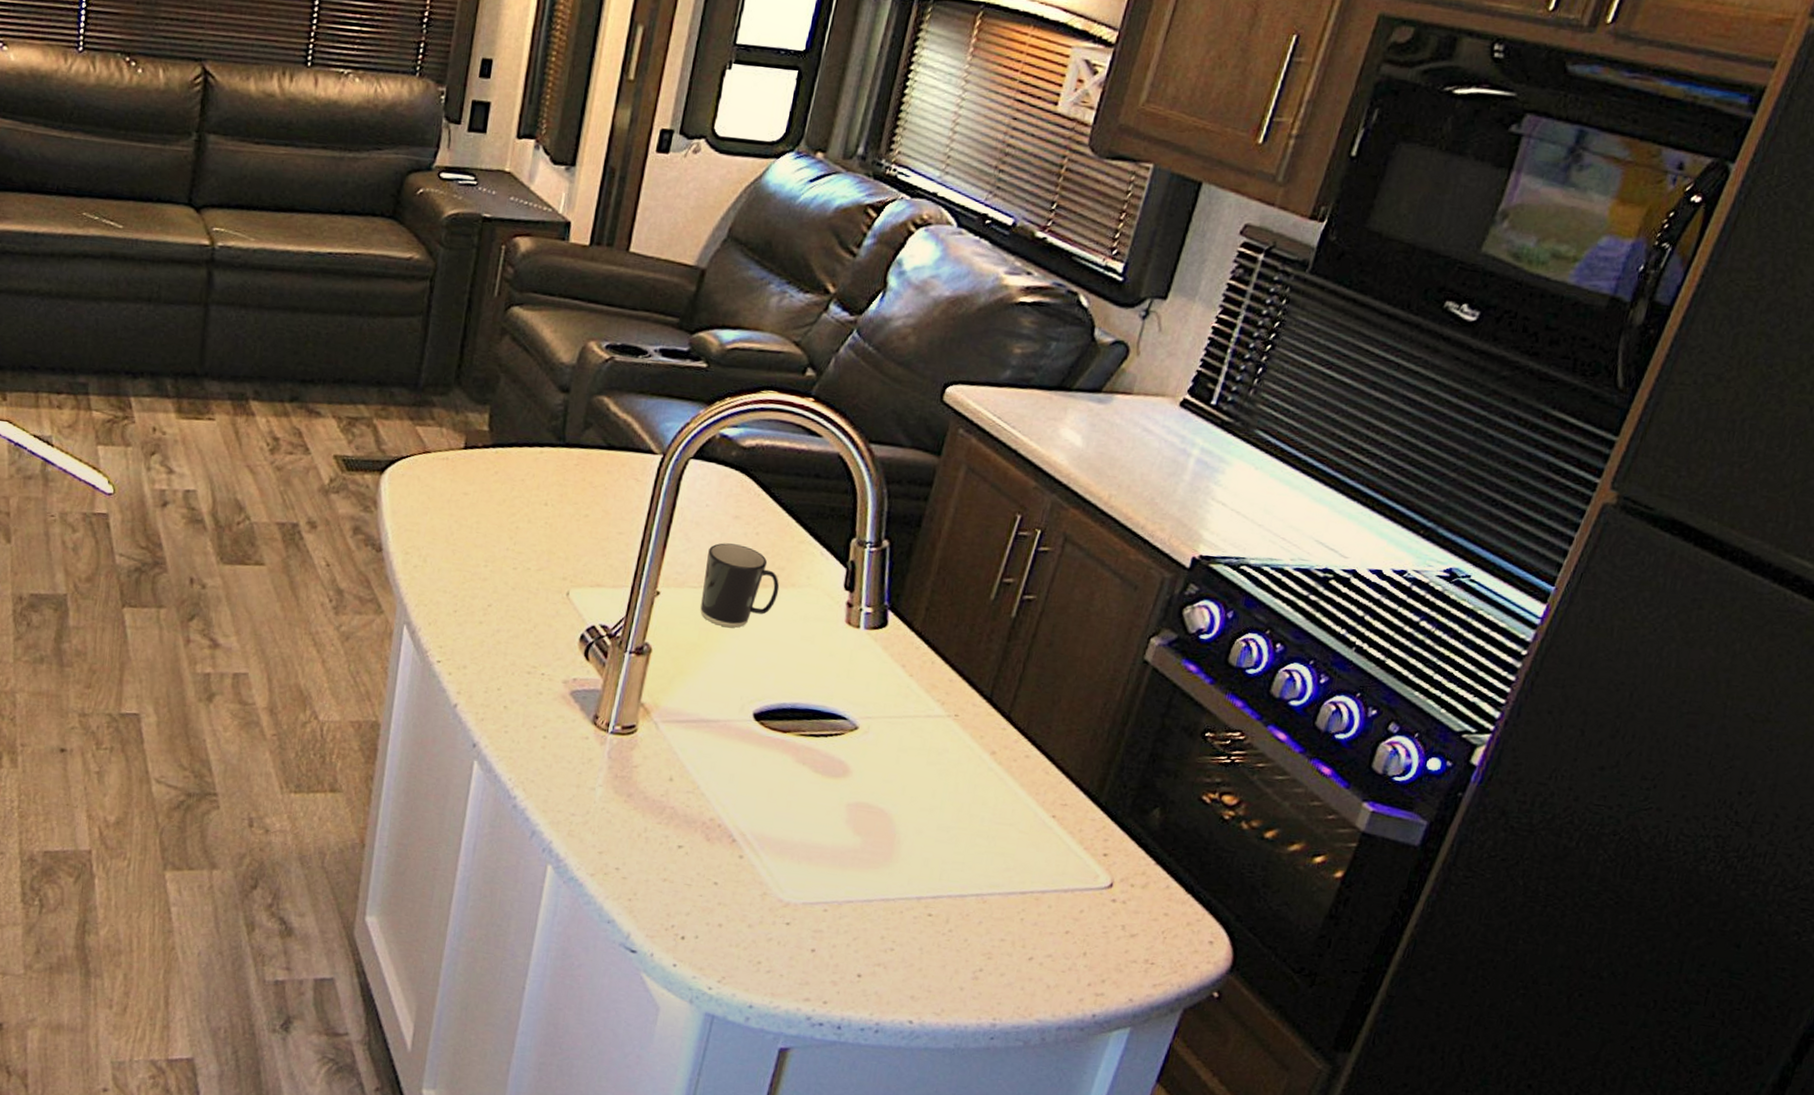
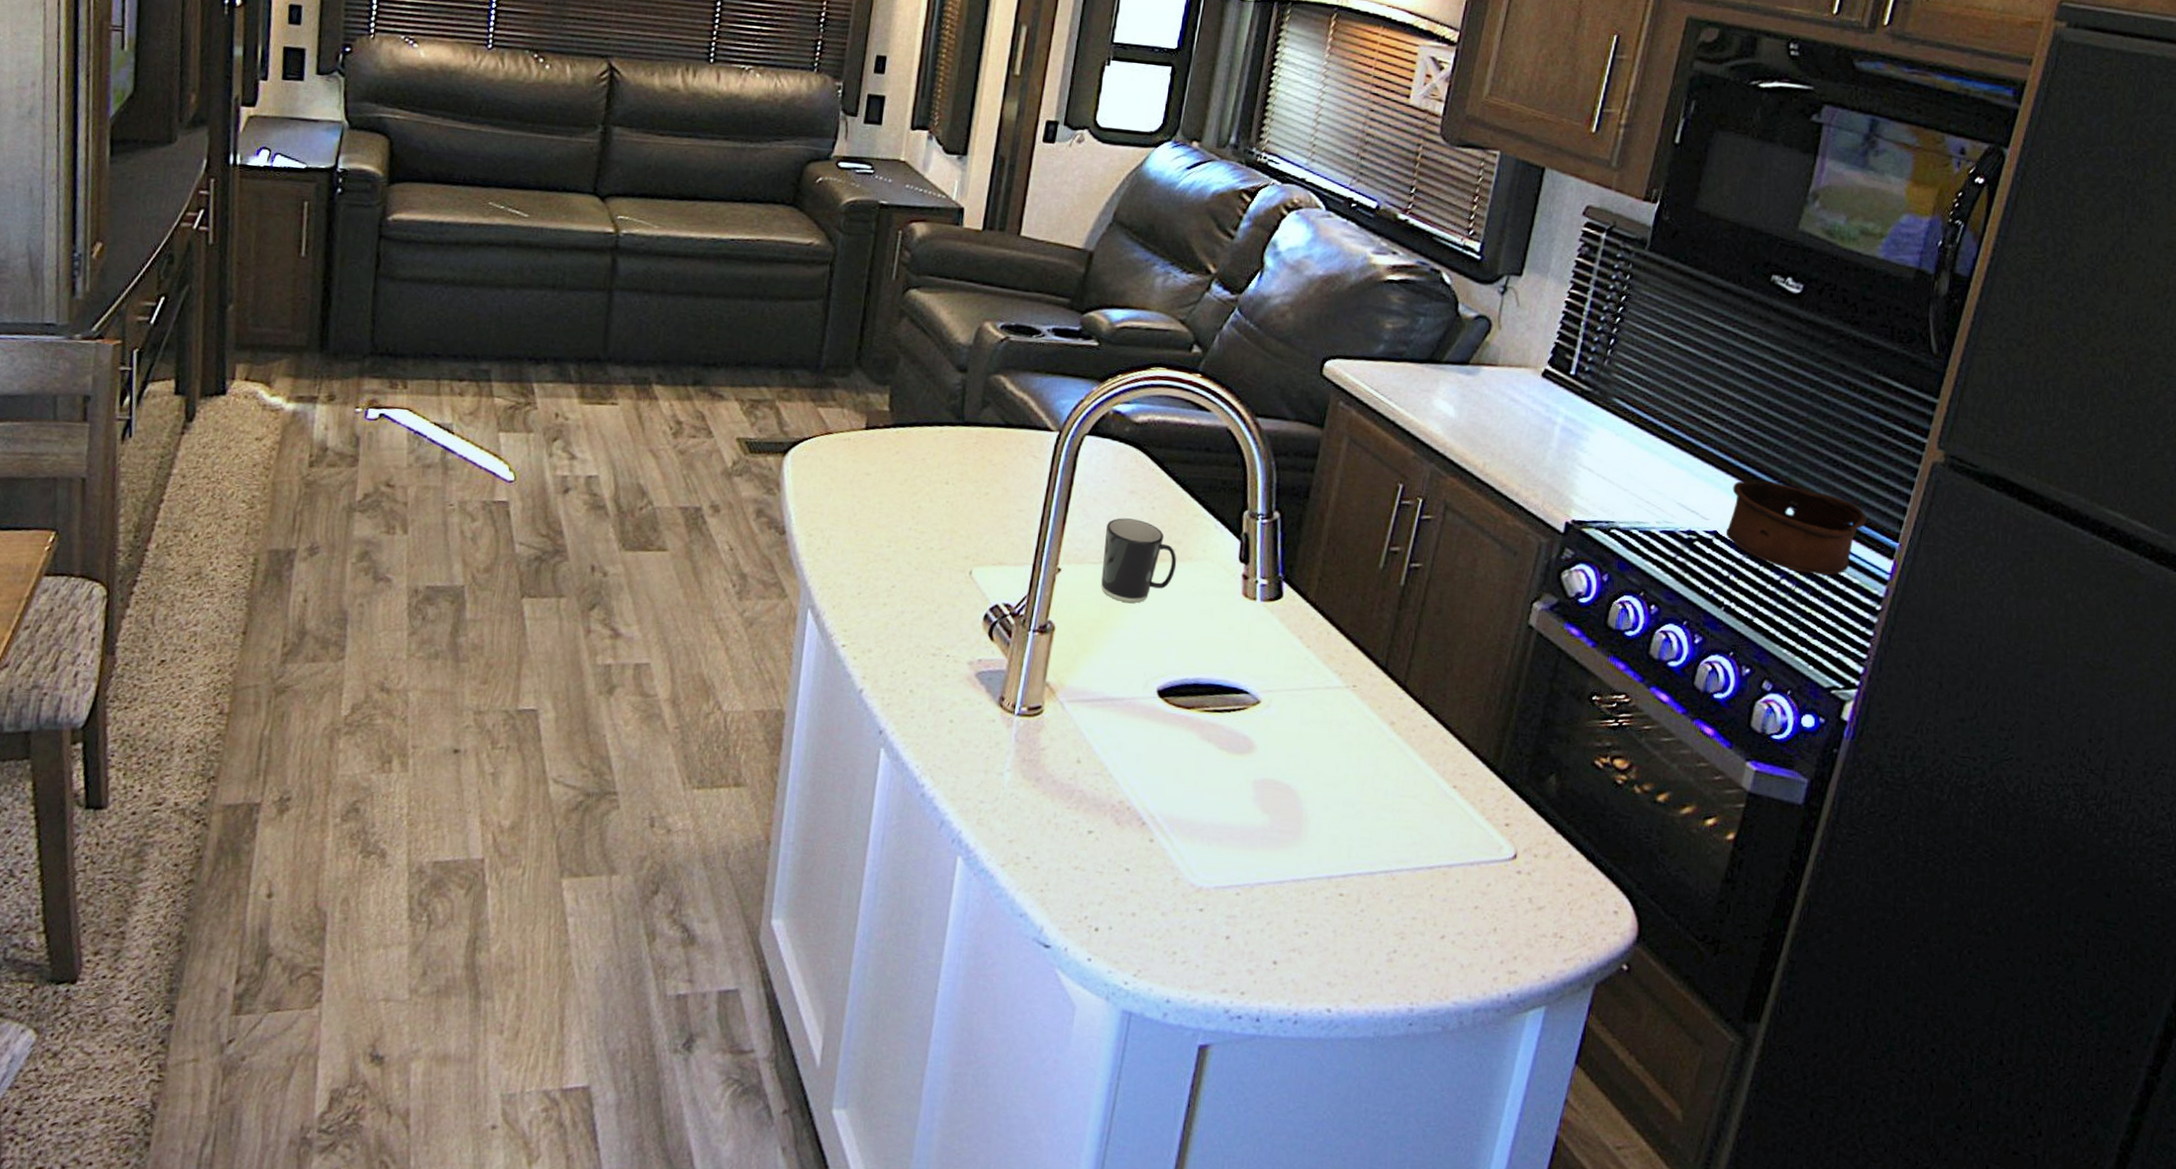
cooking pot: none [1342,482,1523,619] -> present [1696,446,1867,576]

